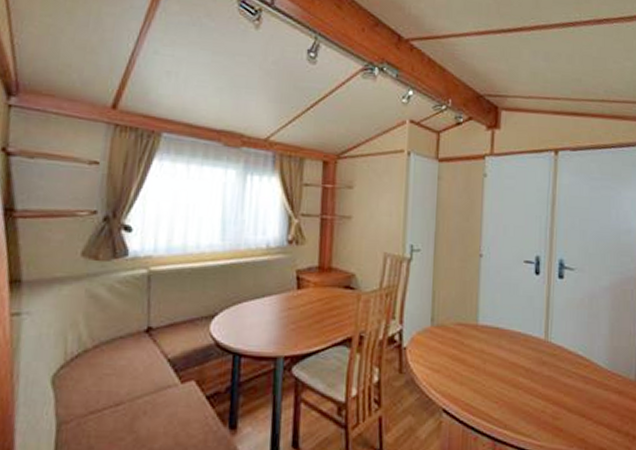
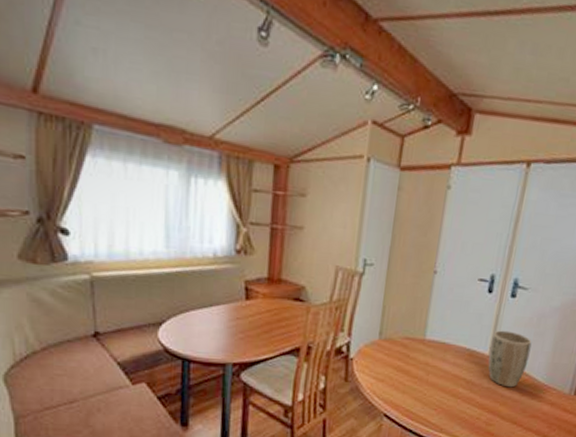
plant pot: none [544,312,587,375] -> present [488,330,532,388]

